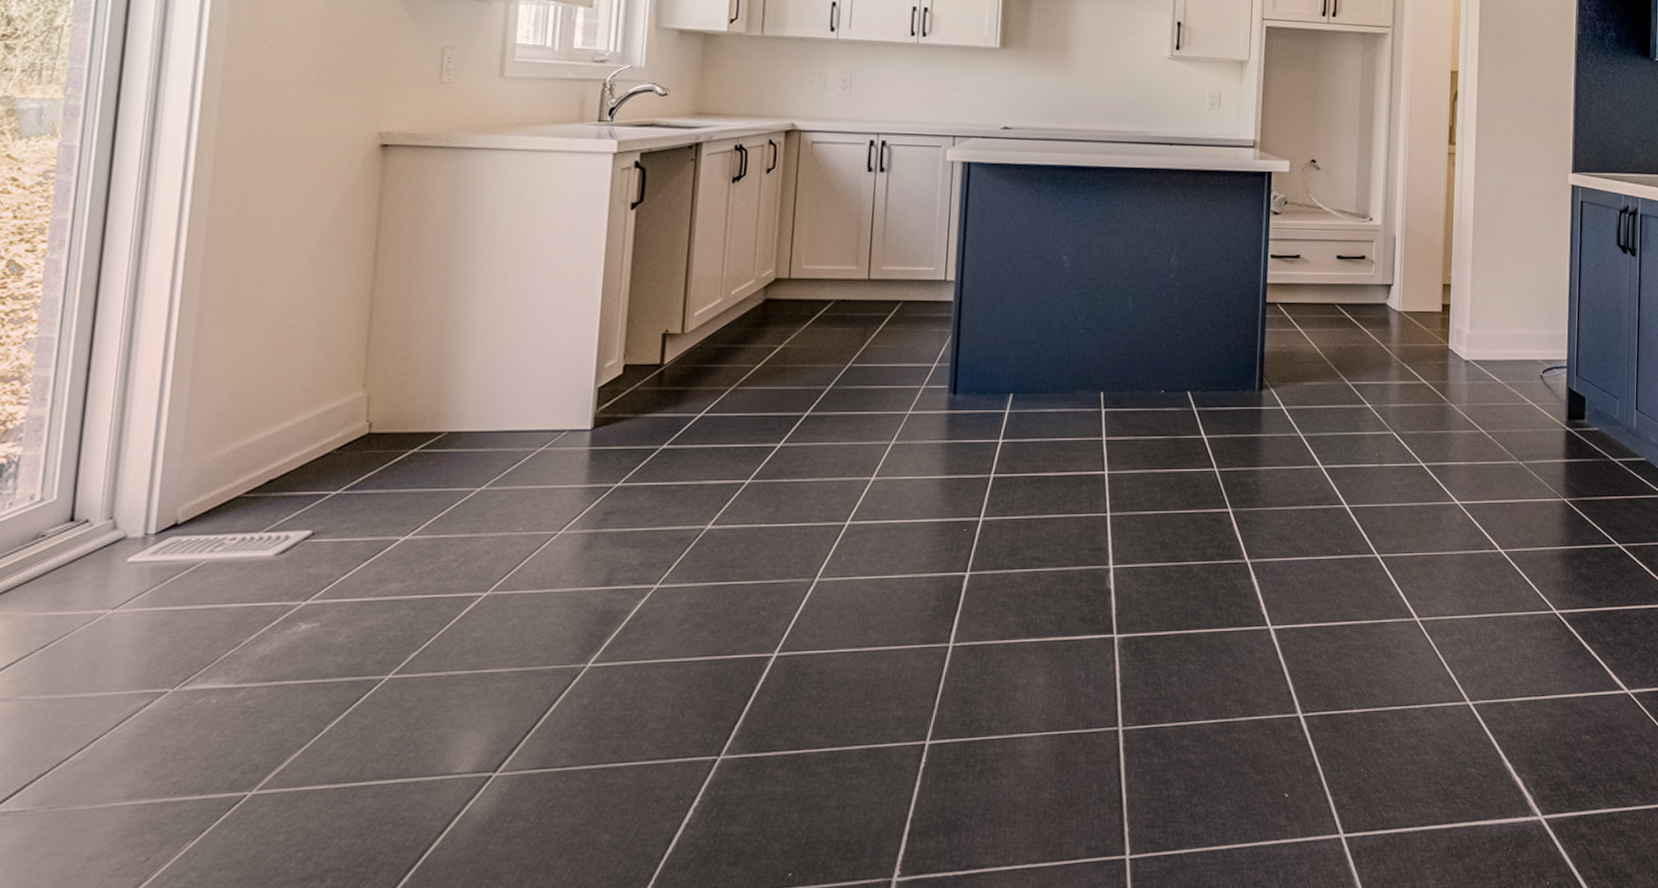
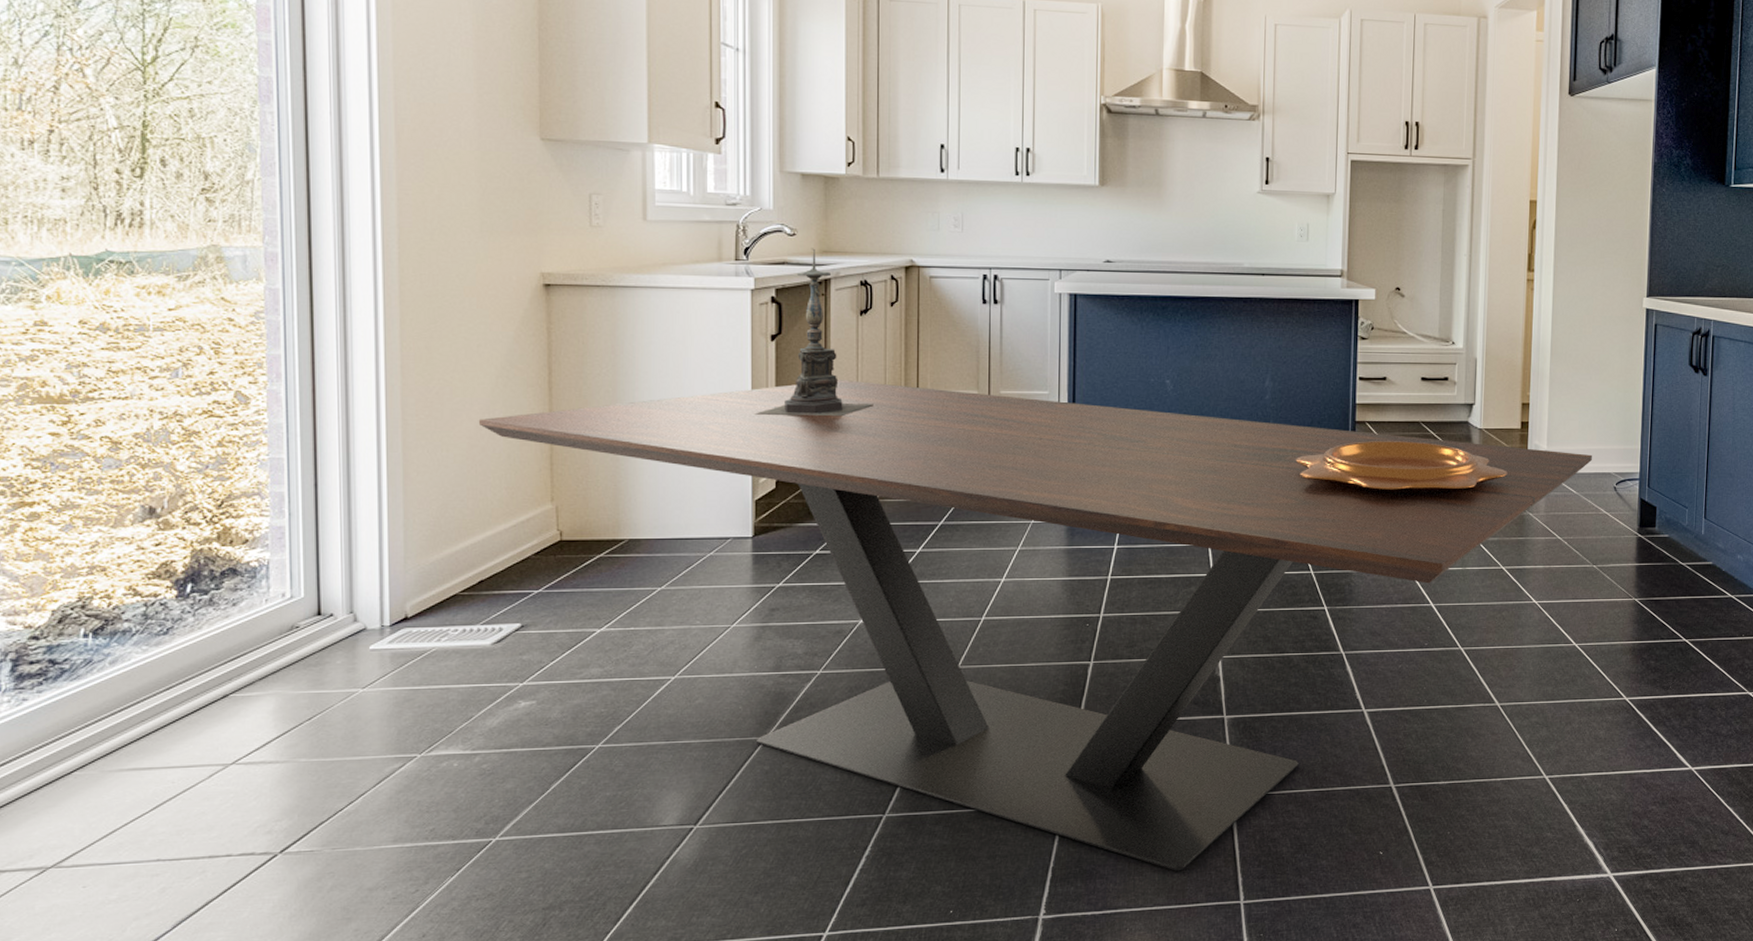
dining table: none [288,253,1517,821] -> present [478,380,1592,871]
candle holder: none [607,109,740,294] -> present [756,248,874,417]
decorative bowl: none [1200,324,1428,383] -> present [1295,441,1508,495]

